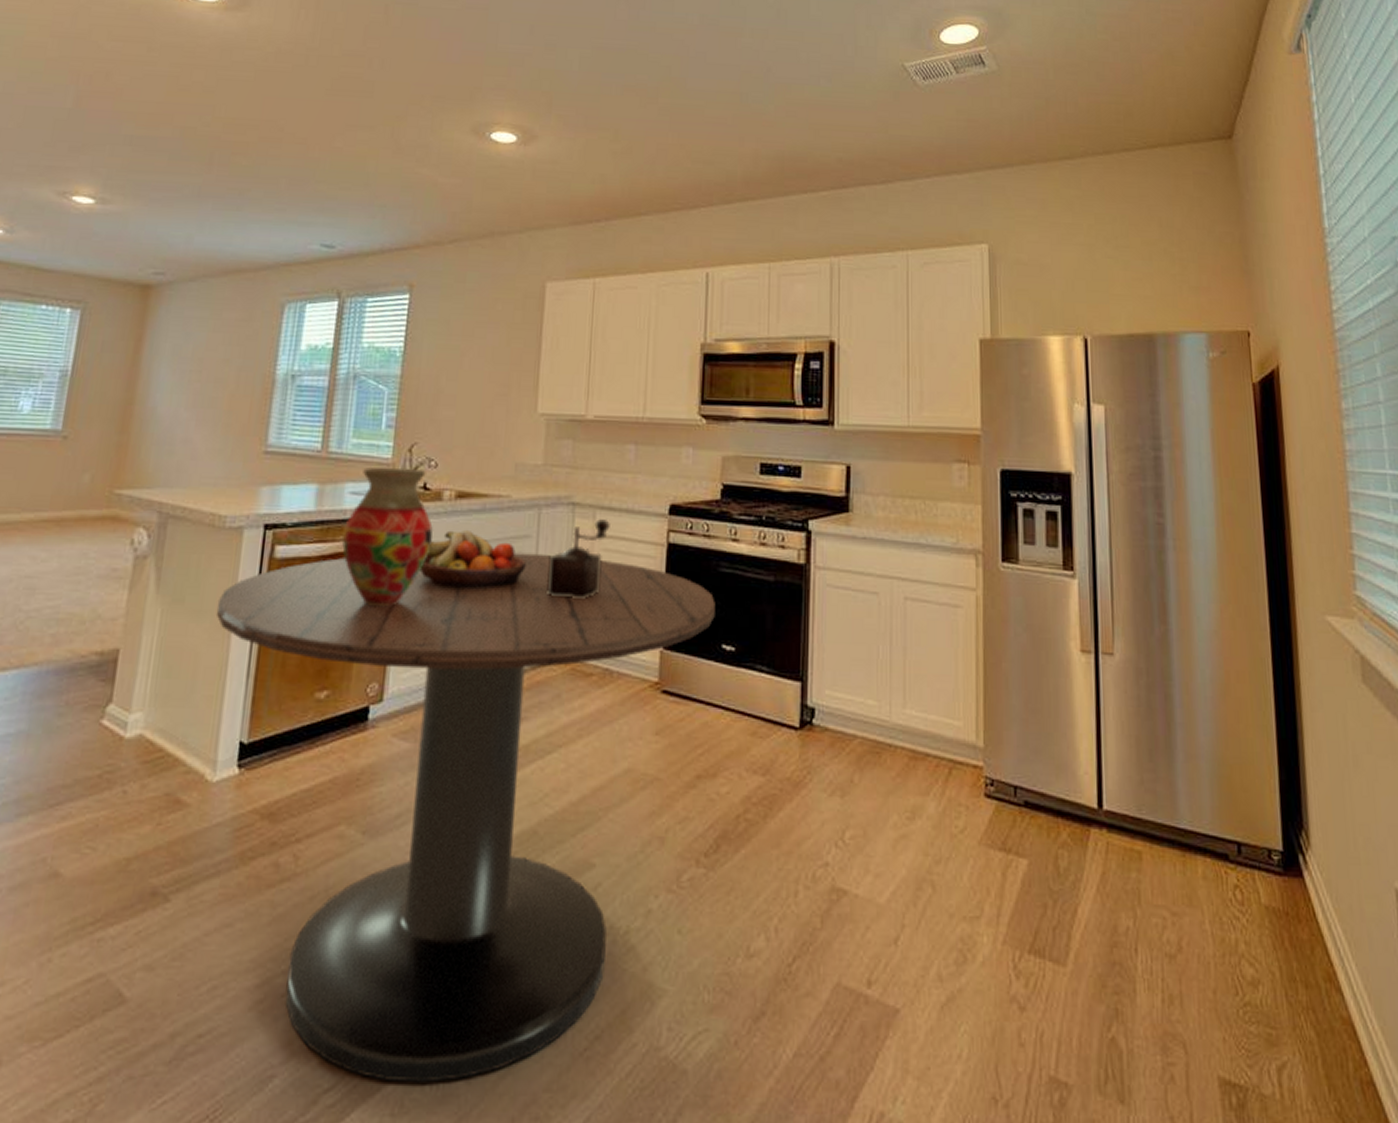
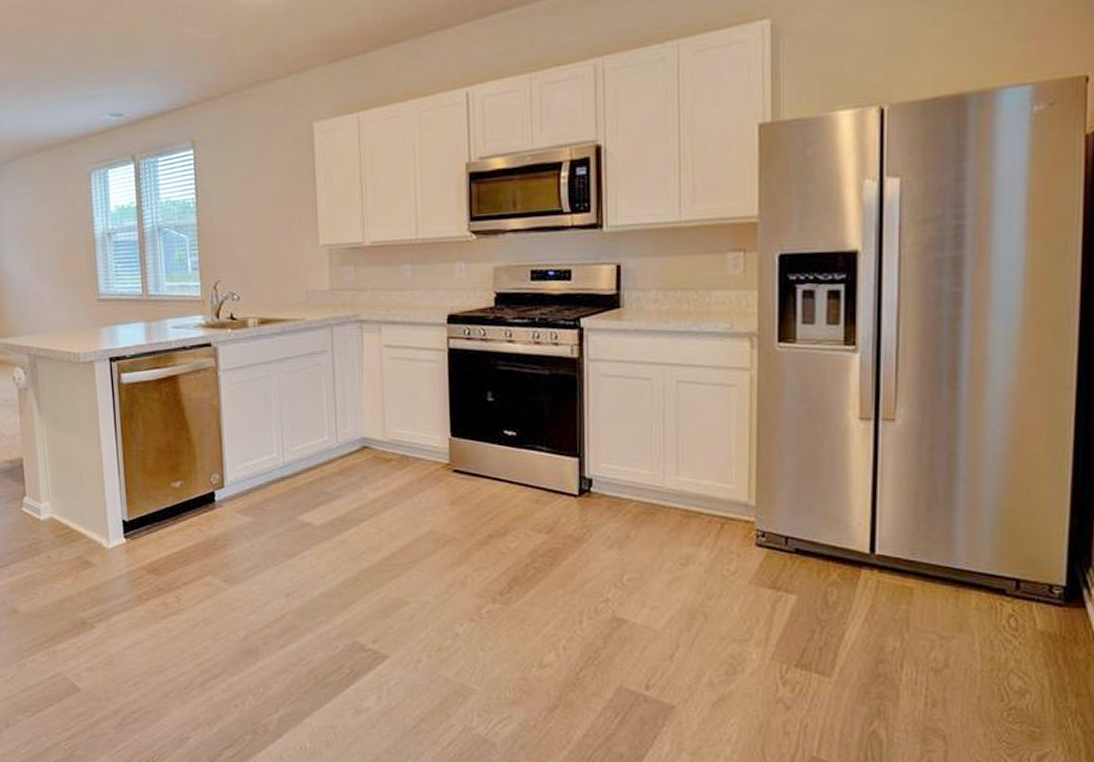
dining table: present [215,552,715,1083] -> none [85,365,496,745]
vase: present [342,467,433,607] -> none [171,302,244,416]
fruit bowl: present [419,529,526,588] -> none [237,349,325,397]
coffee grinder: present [547,519,610,599] -> none [344,332,395,400]

